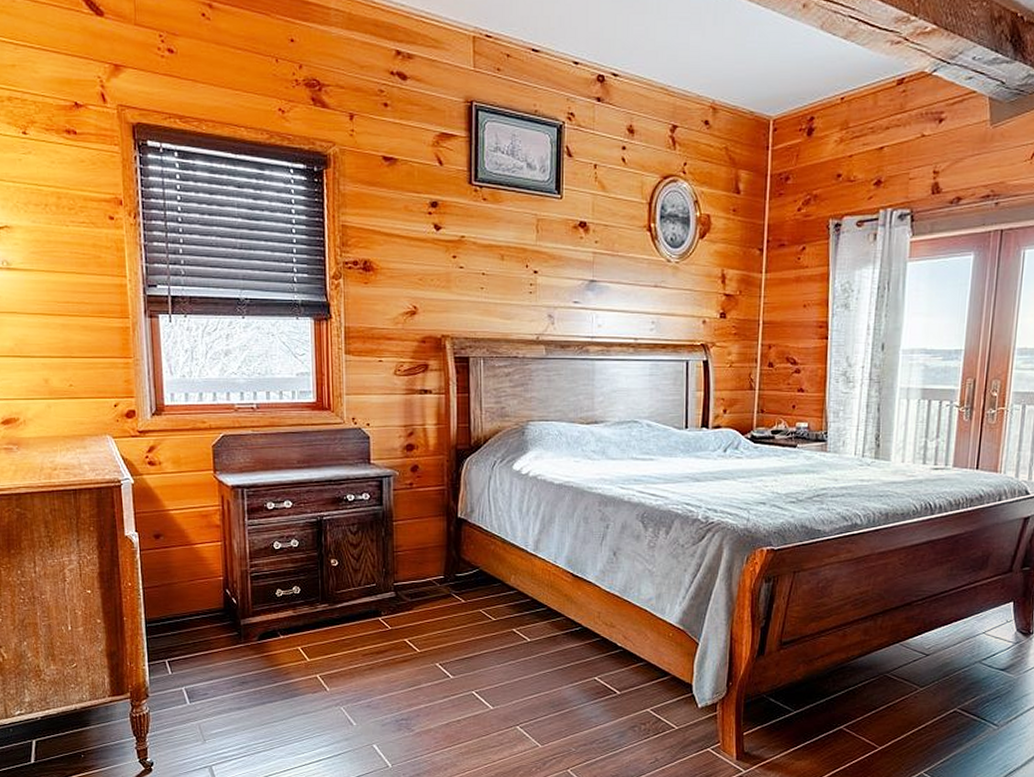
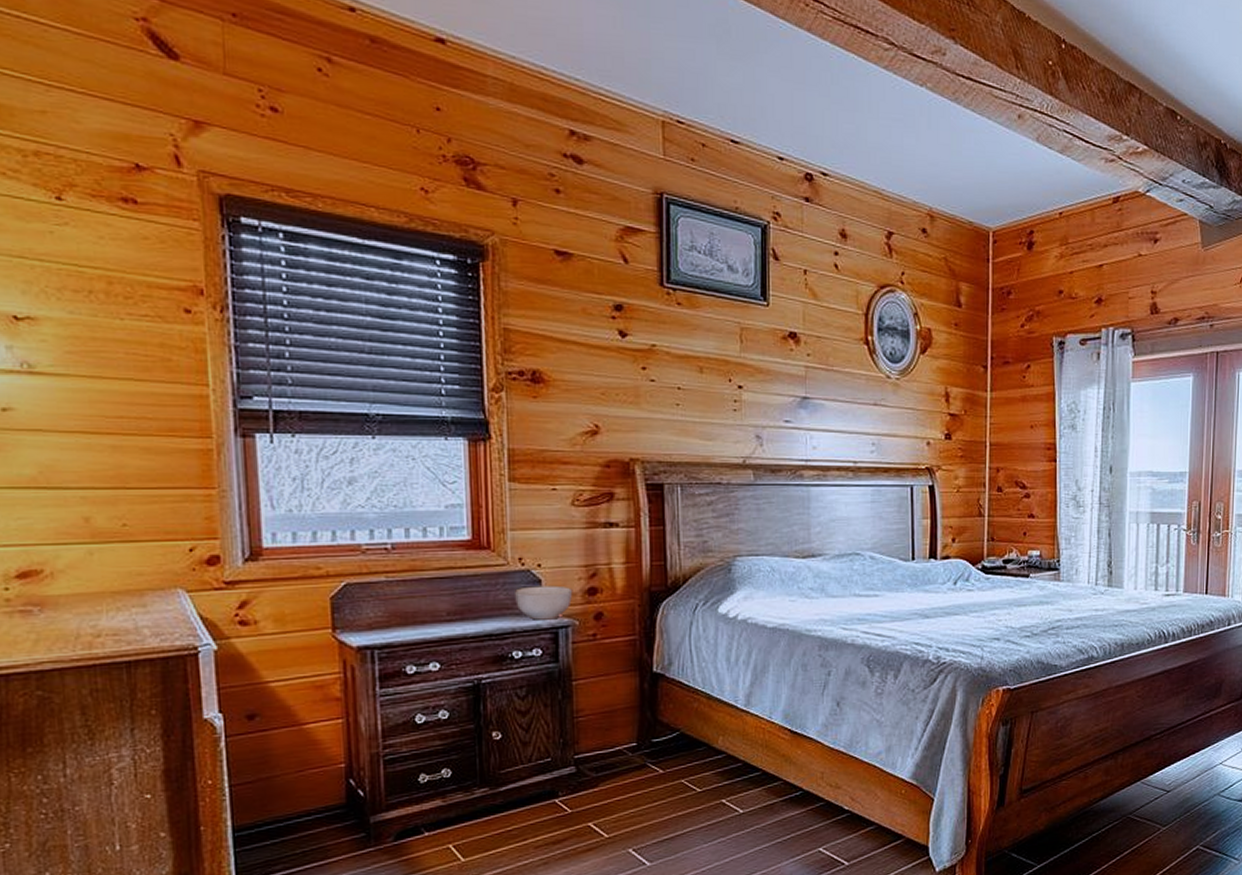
bowl: none [348,441,395,470] -> present [513,585,573,620]

